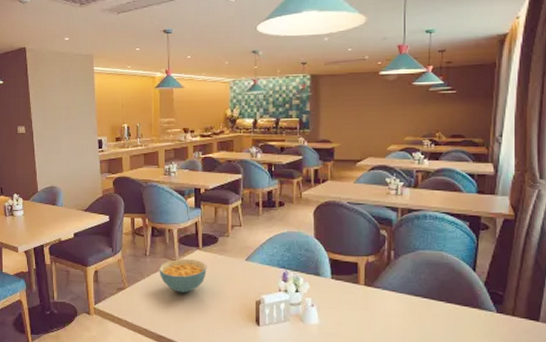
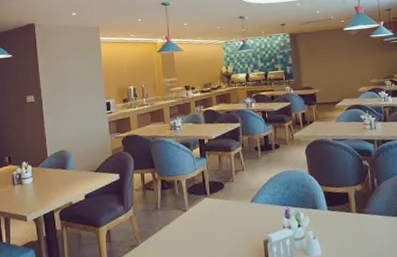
cereal bowl: present [159,258,207,293] -> none [170,207,216,242]

